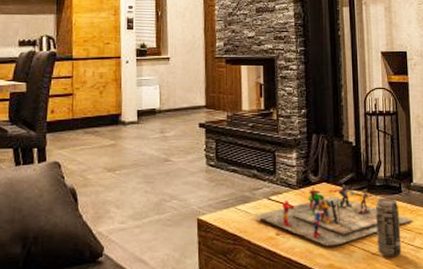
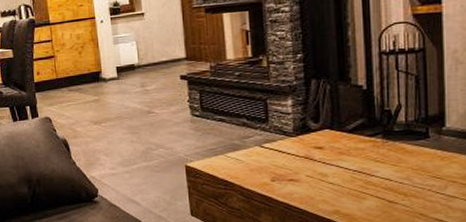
board game: present [253,185,413,246] -> none [244,131,444,193]
beverage can: present [376,197,402,258] -> none [394,143,428,206]

